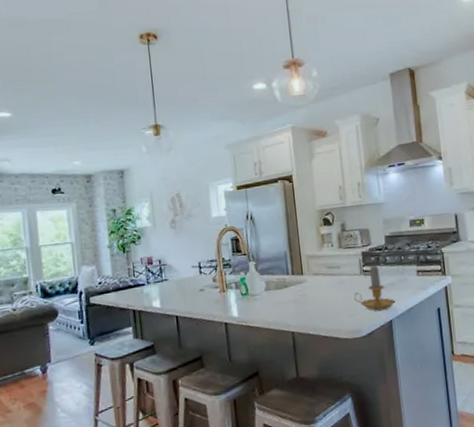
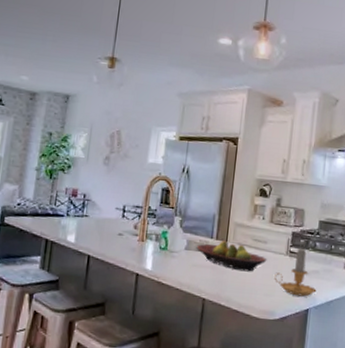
fruit bowl: none [275,273,344,300] -> present [196,240,267,272]

